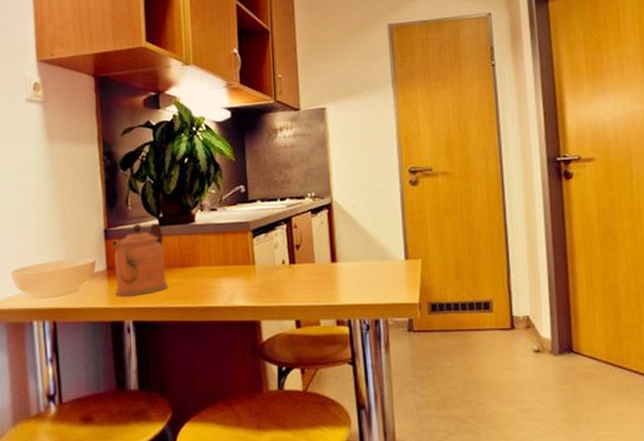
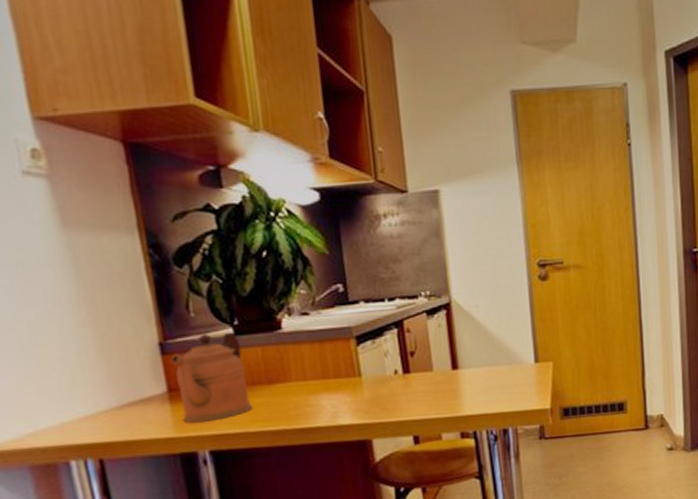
bowl: present [9,257,97,298] -> none [25,377,153,432]

